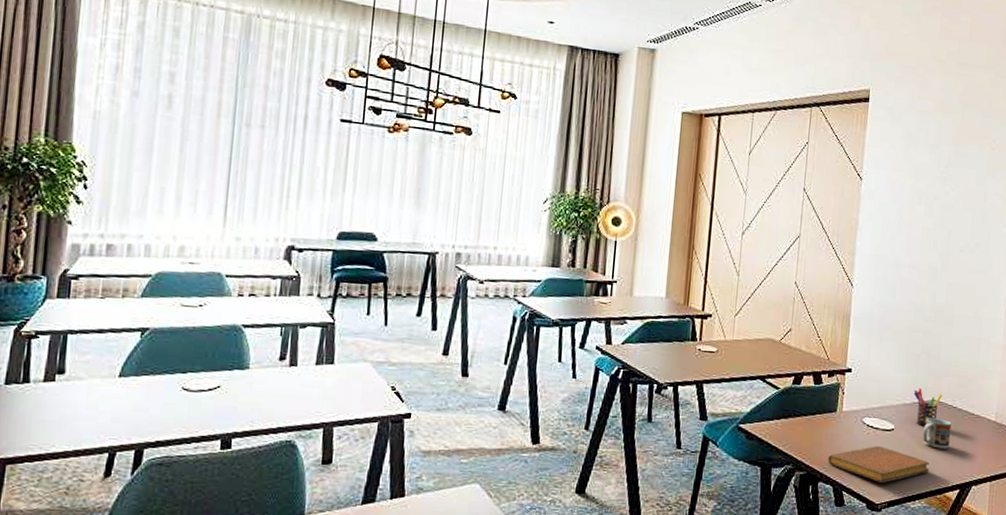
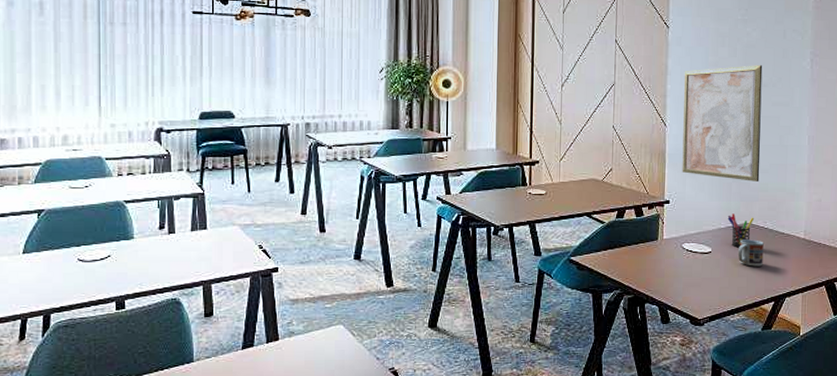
notebook: present [828,445,930,483] -> none [653,267,746,300]
wall art: none [867,227,960,355] -> present [682,65,763,181]

